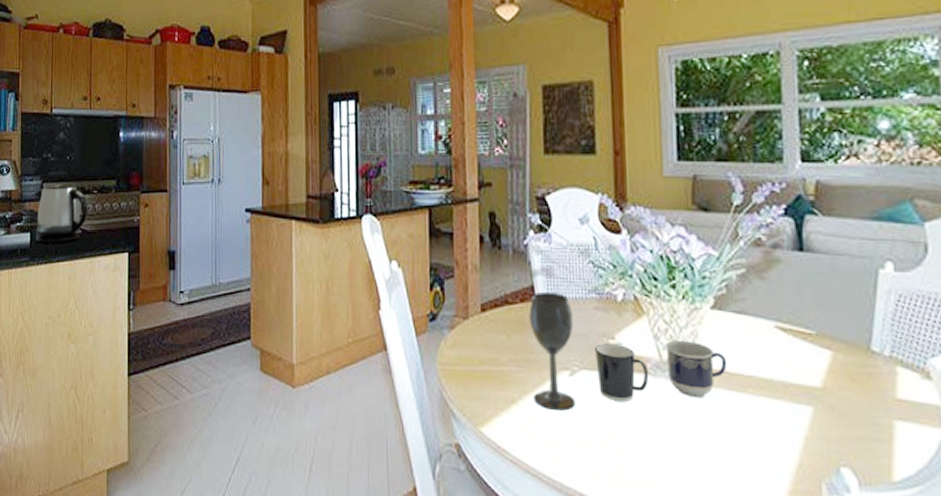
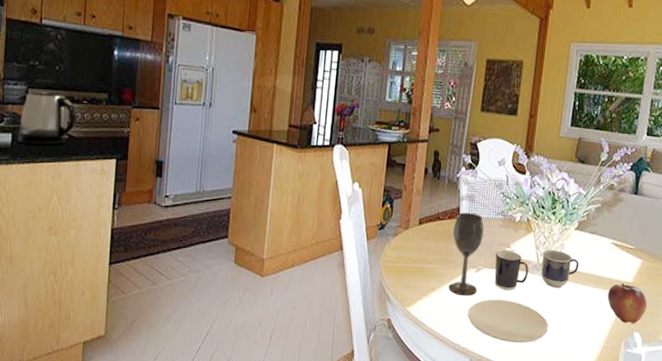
plate: none [566,415,695,482] -> present [467,299,549,343]
fruit: none [783,389,856,453] -> present [607,283,647,323]

